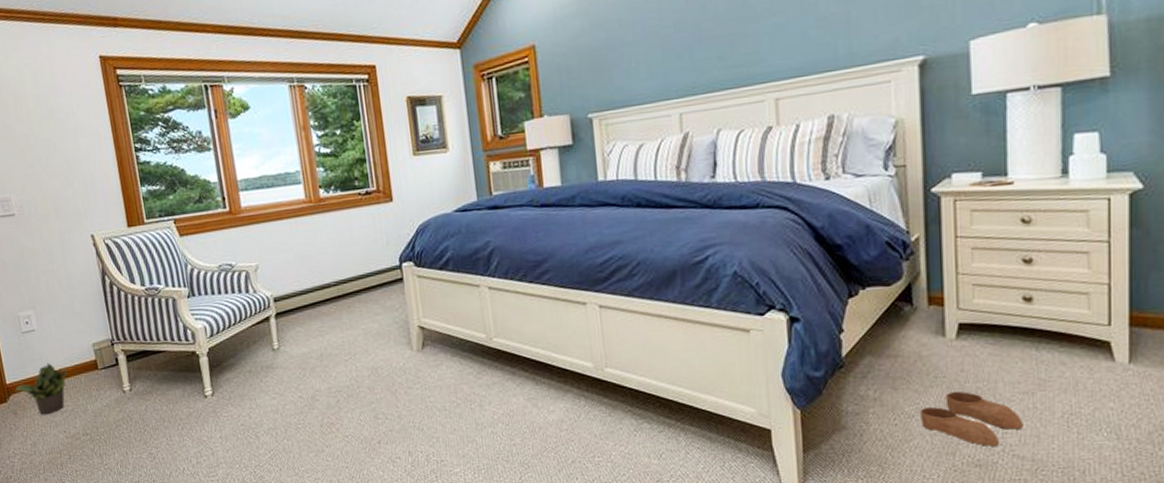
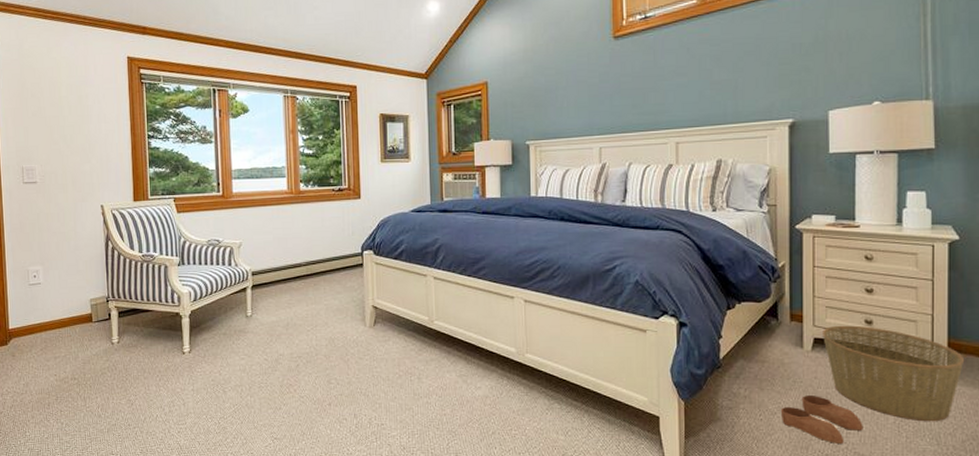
potted plant: present [15,363,69,415] -> none [16,313,66,359]
basket: none [969,304,1152,413] -> present [823,325,965,422]

